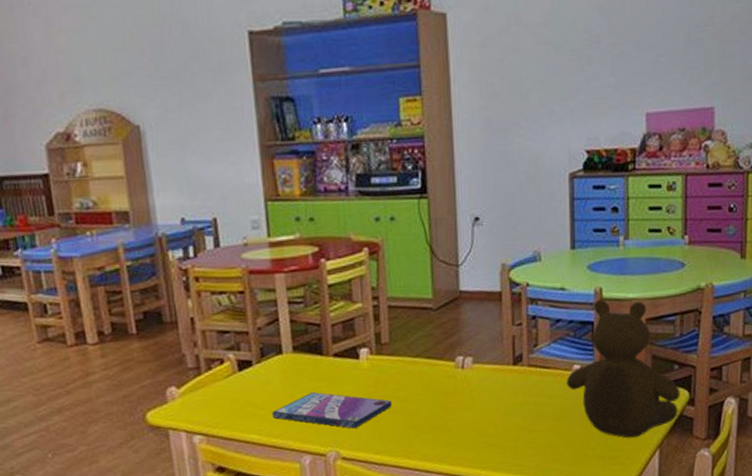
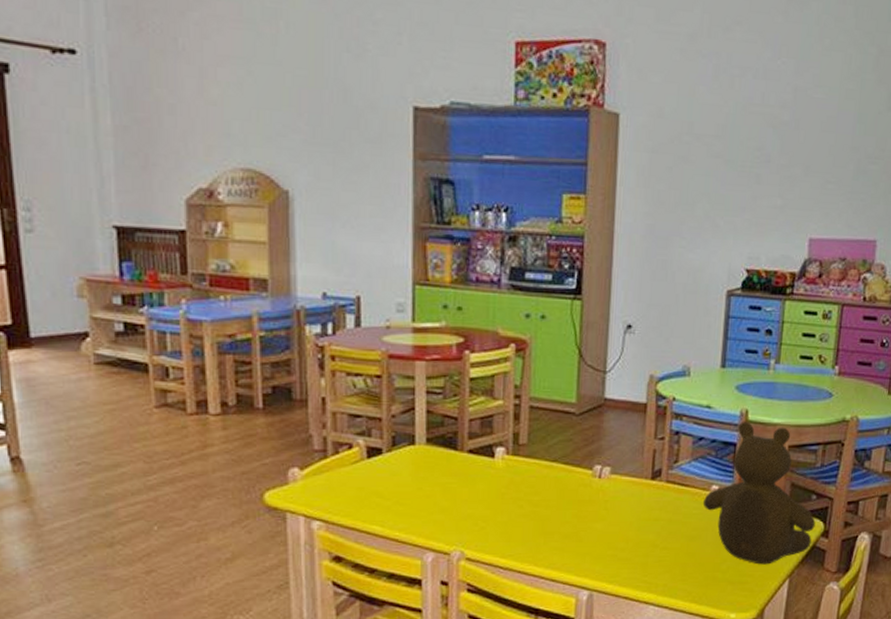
video game case: present [272,392,392,429] -> none [398,488,523,529]

